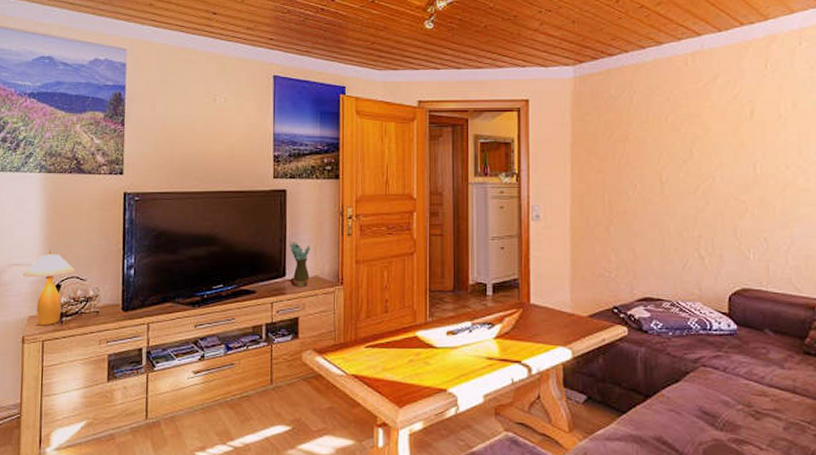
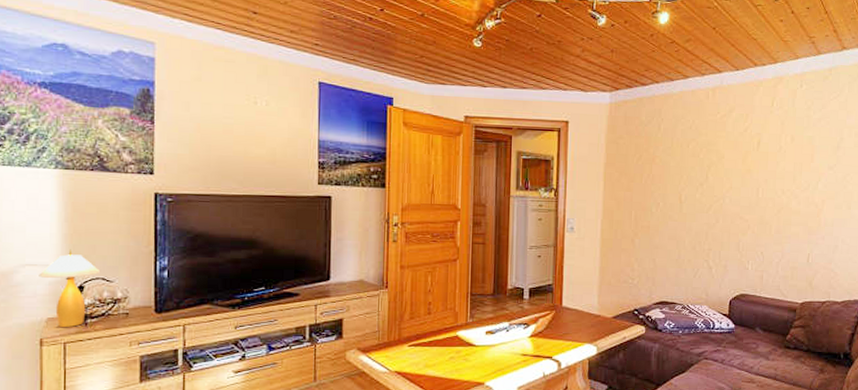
vase: present [290,242,310,288] -> none [334,247,355,291]

